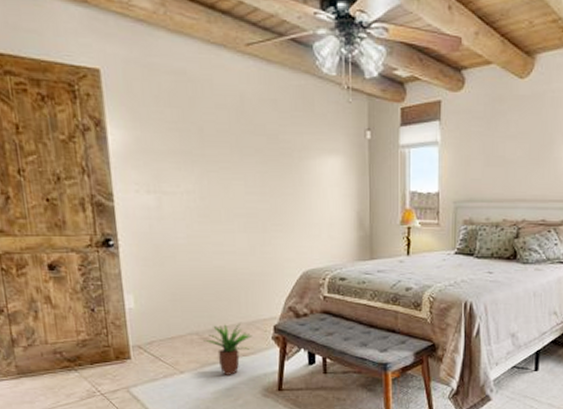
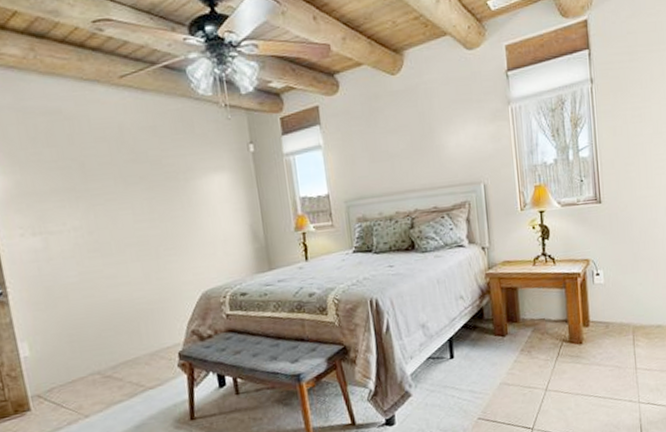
potted plant: present [204,323,253,377] -> none [106,355,158,414]

